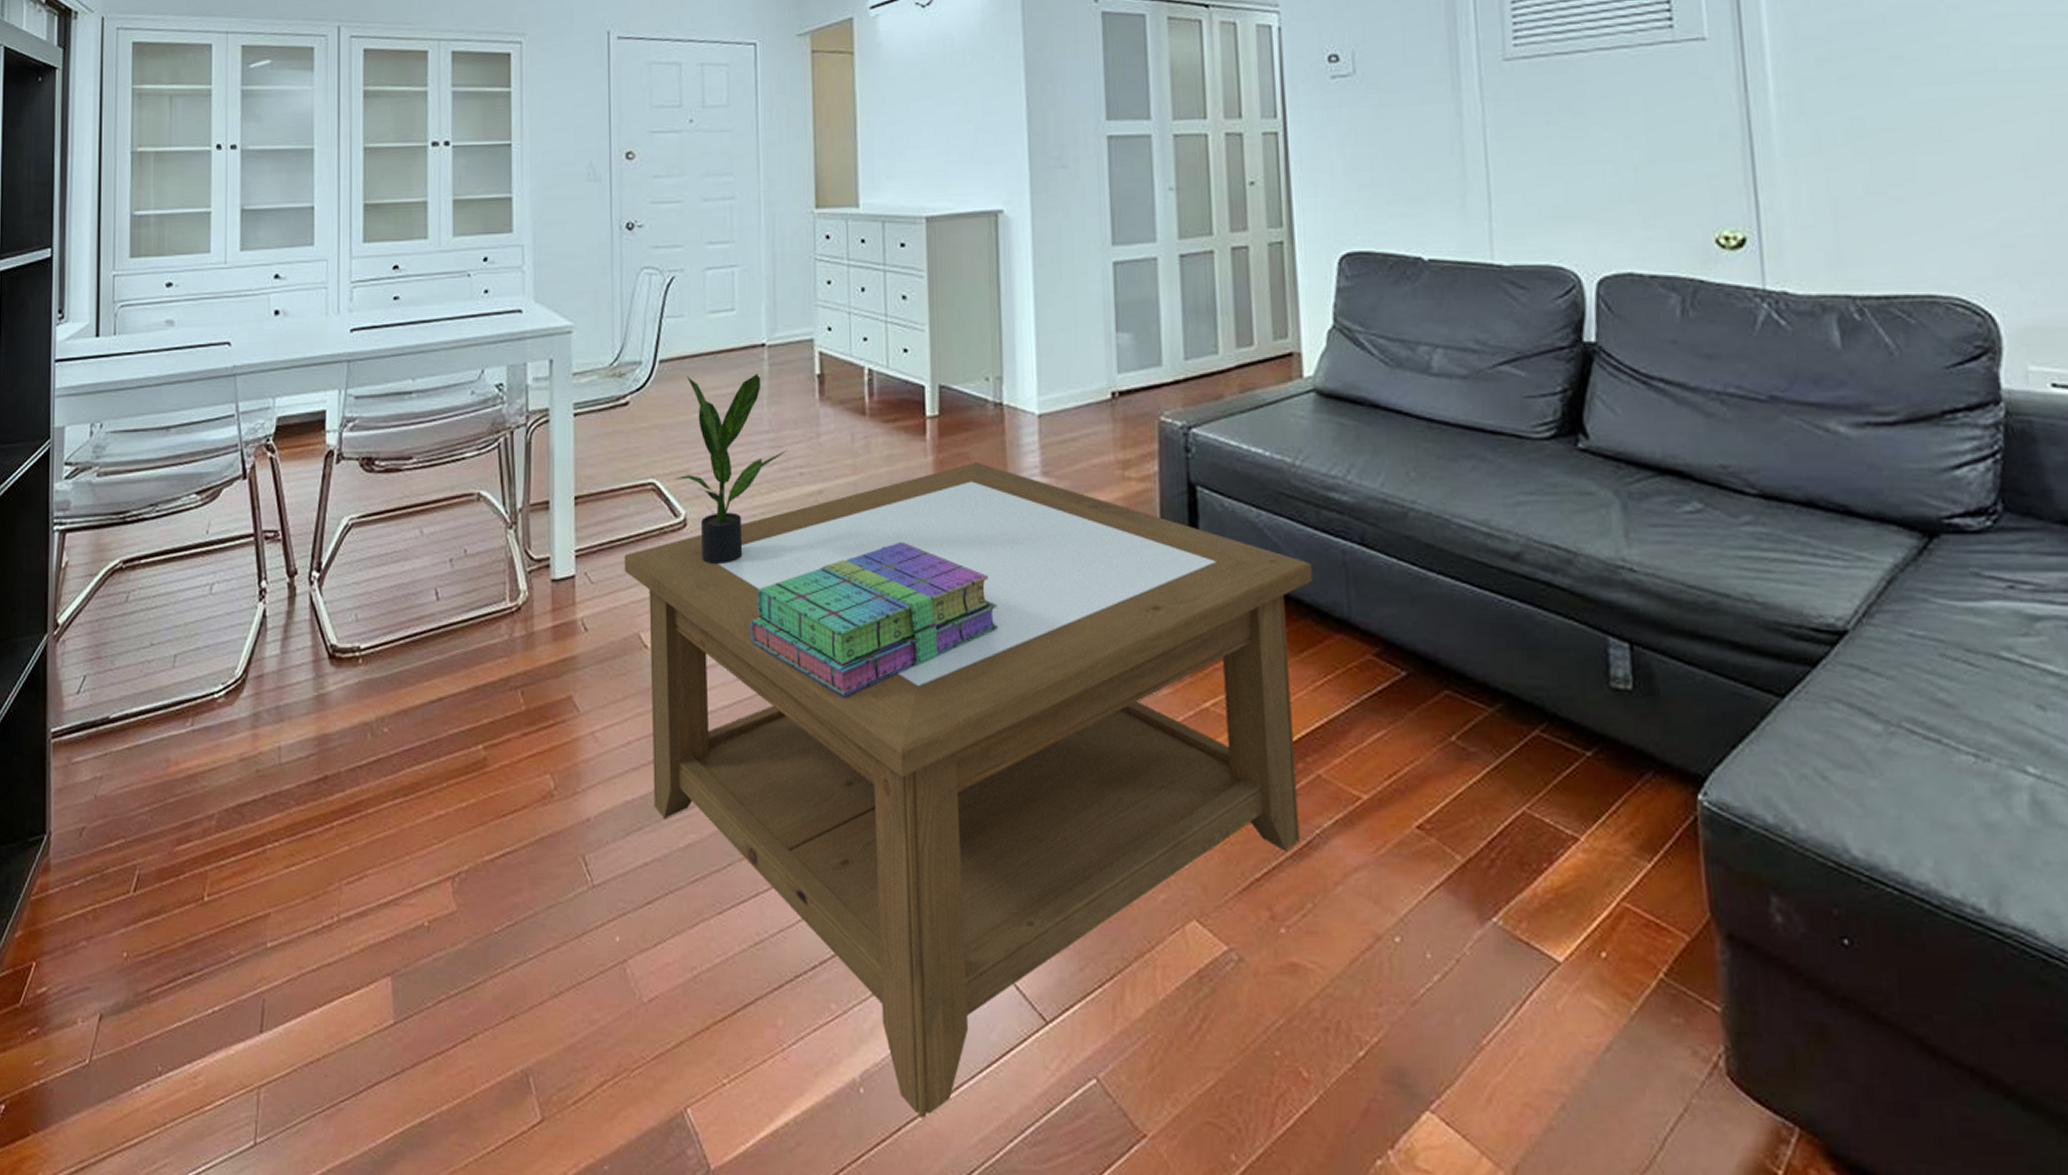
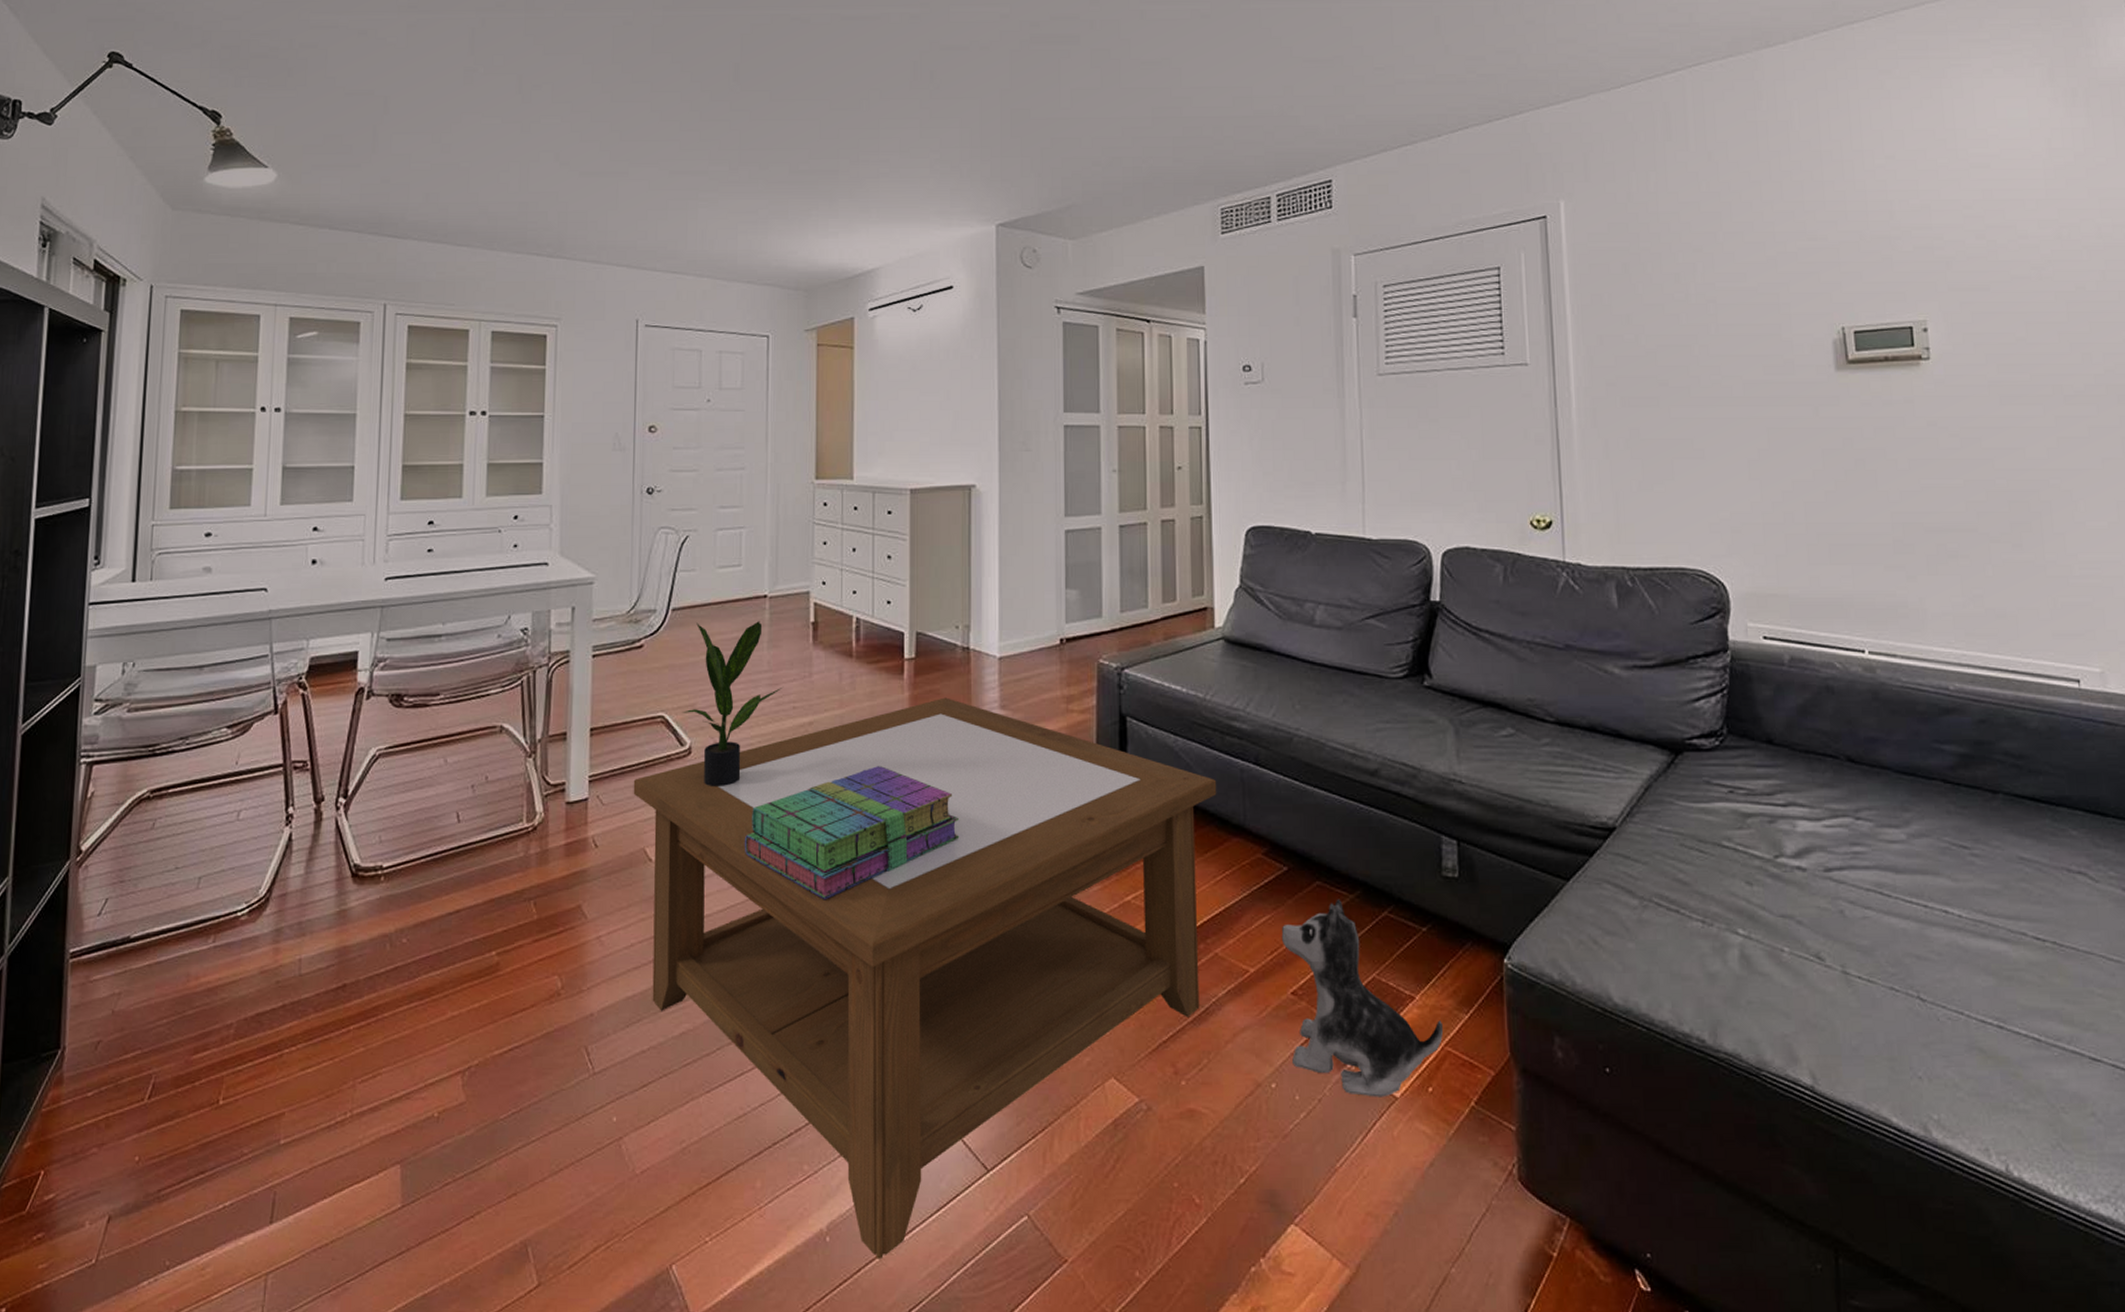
plush toy: none [1401,712,1619,961] -> present [1281,898,1444,1097]

